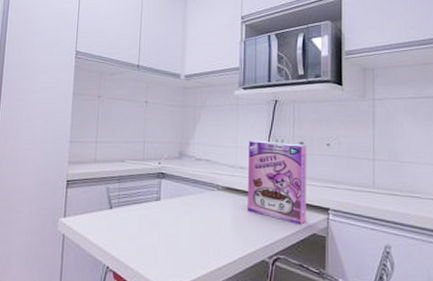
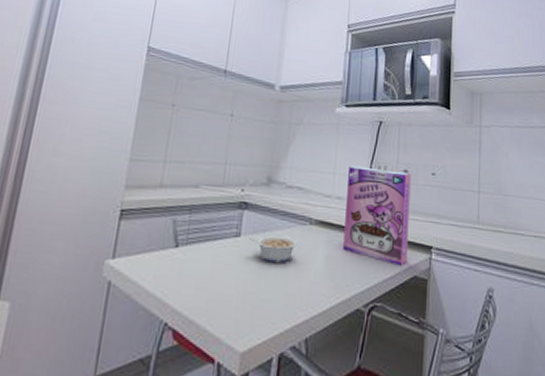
legume: none [168,198,209,222] -> present [249,234,299,263]

